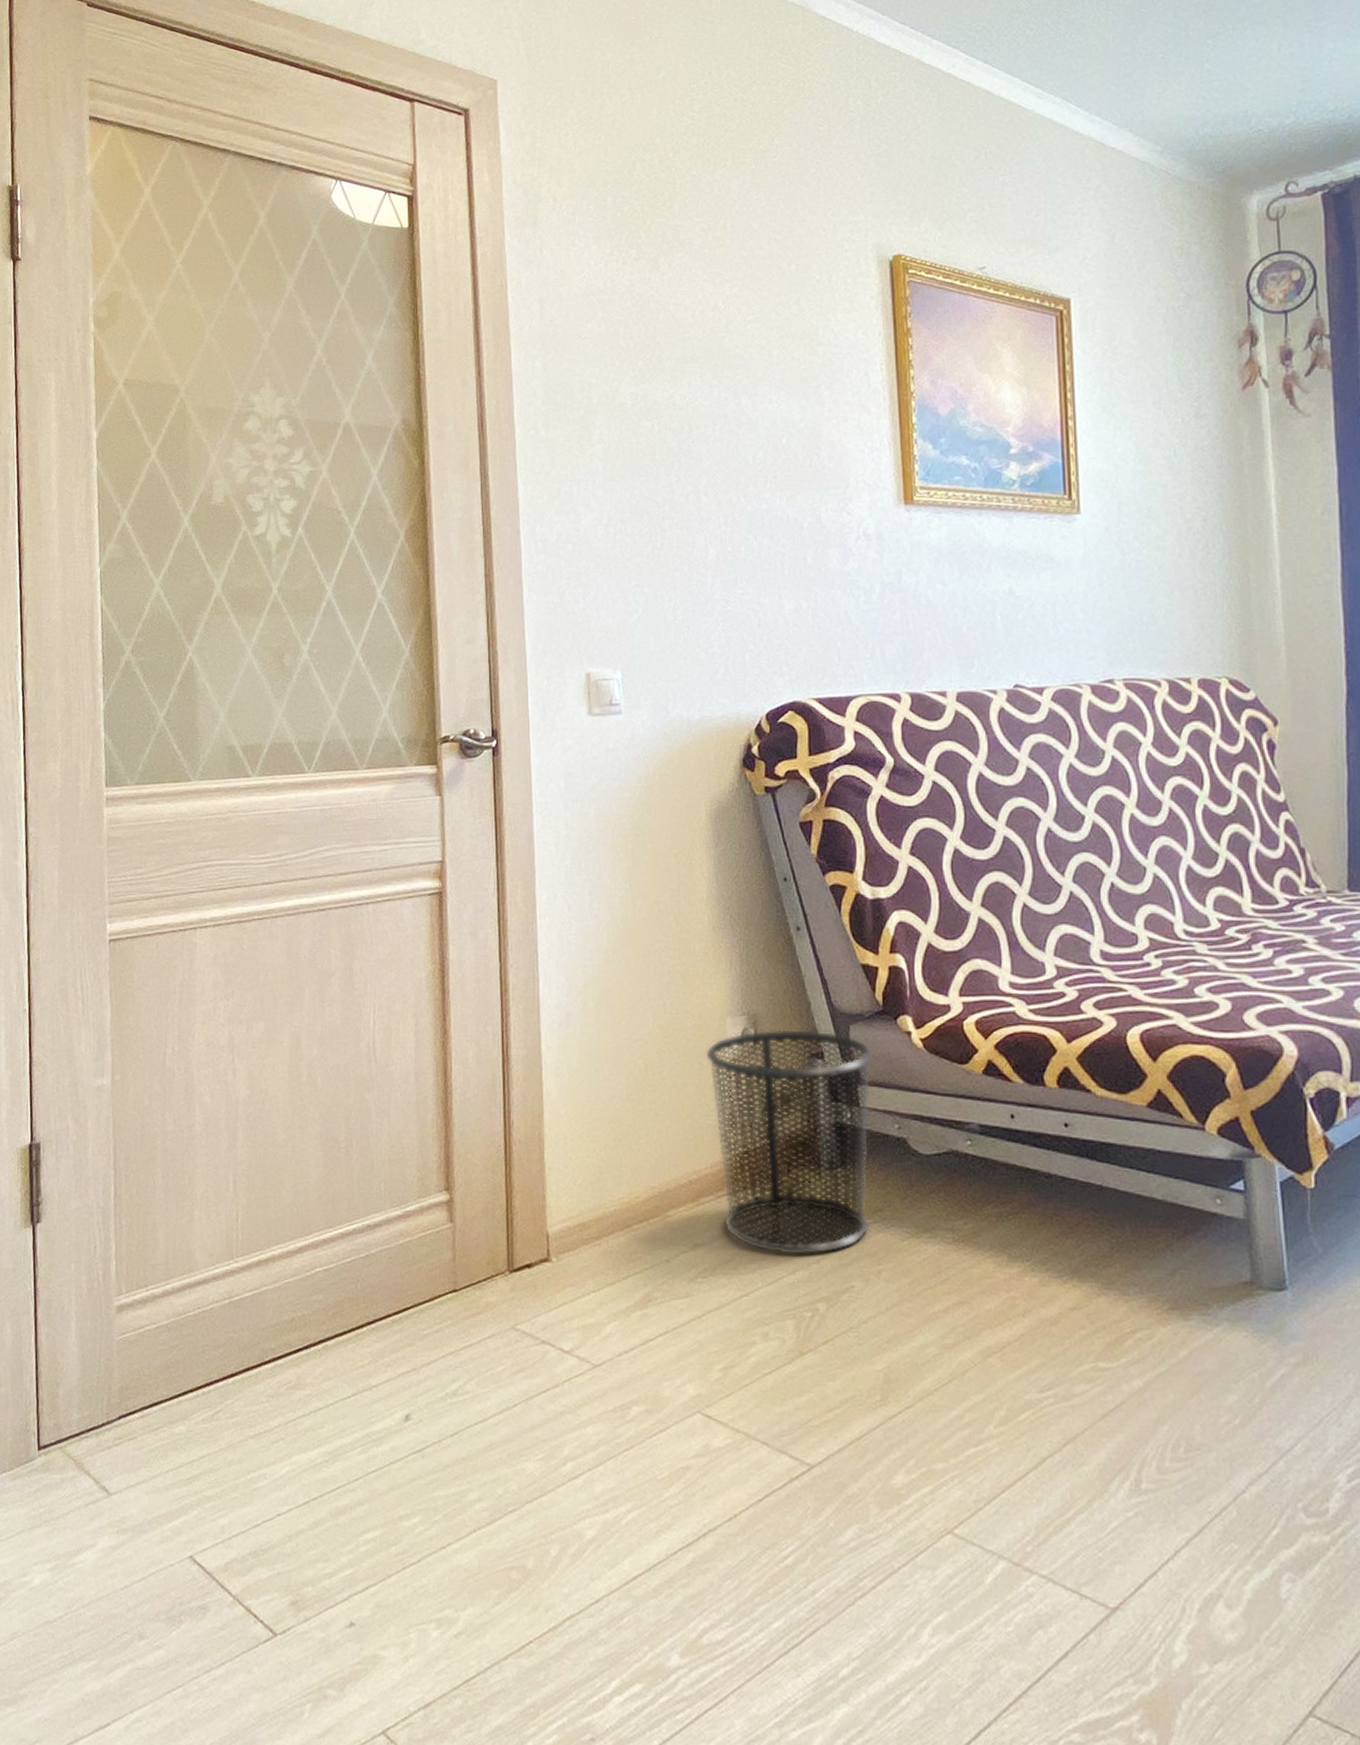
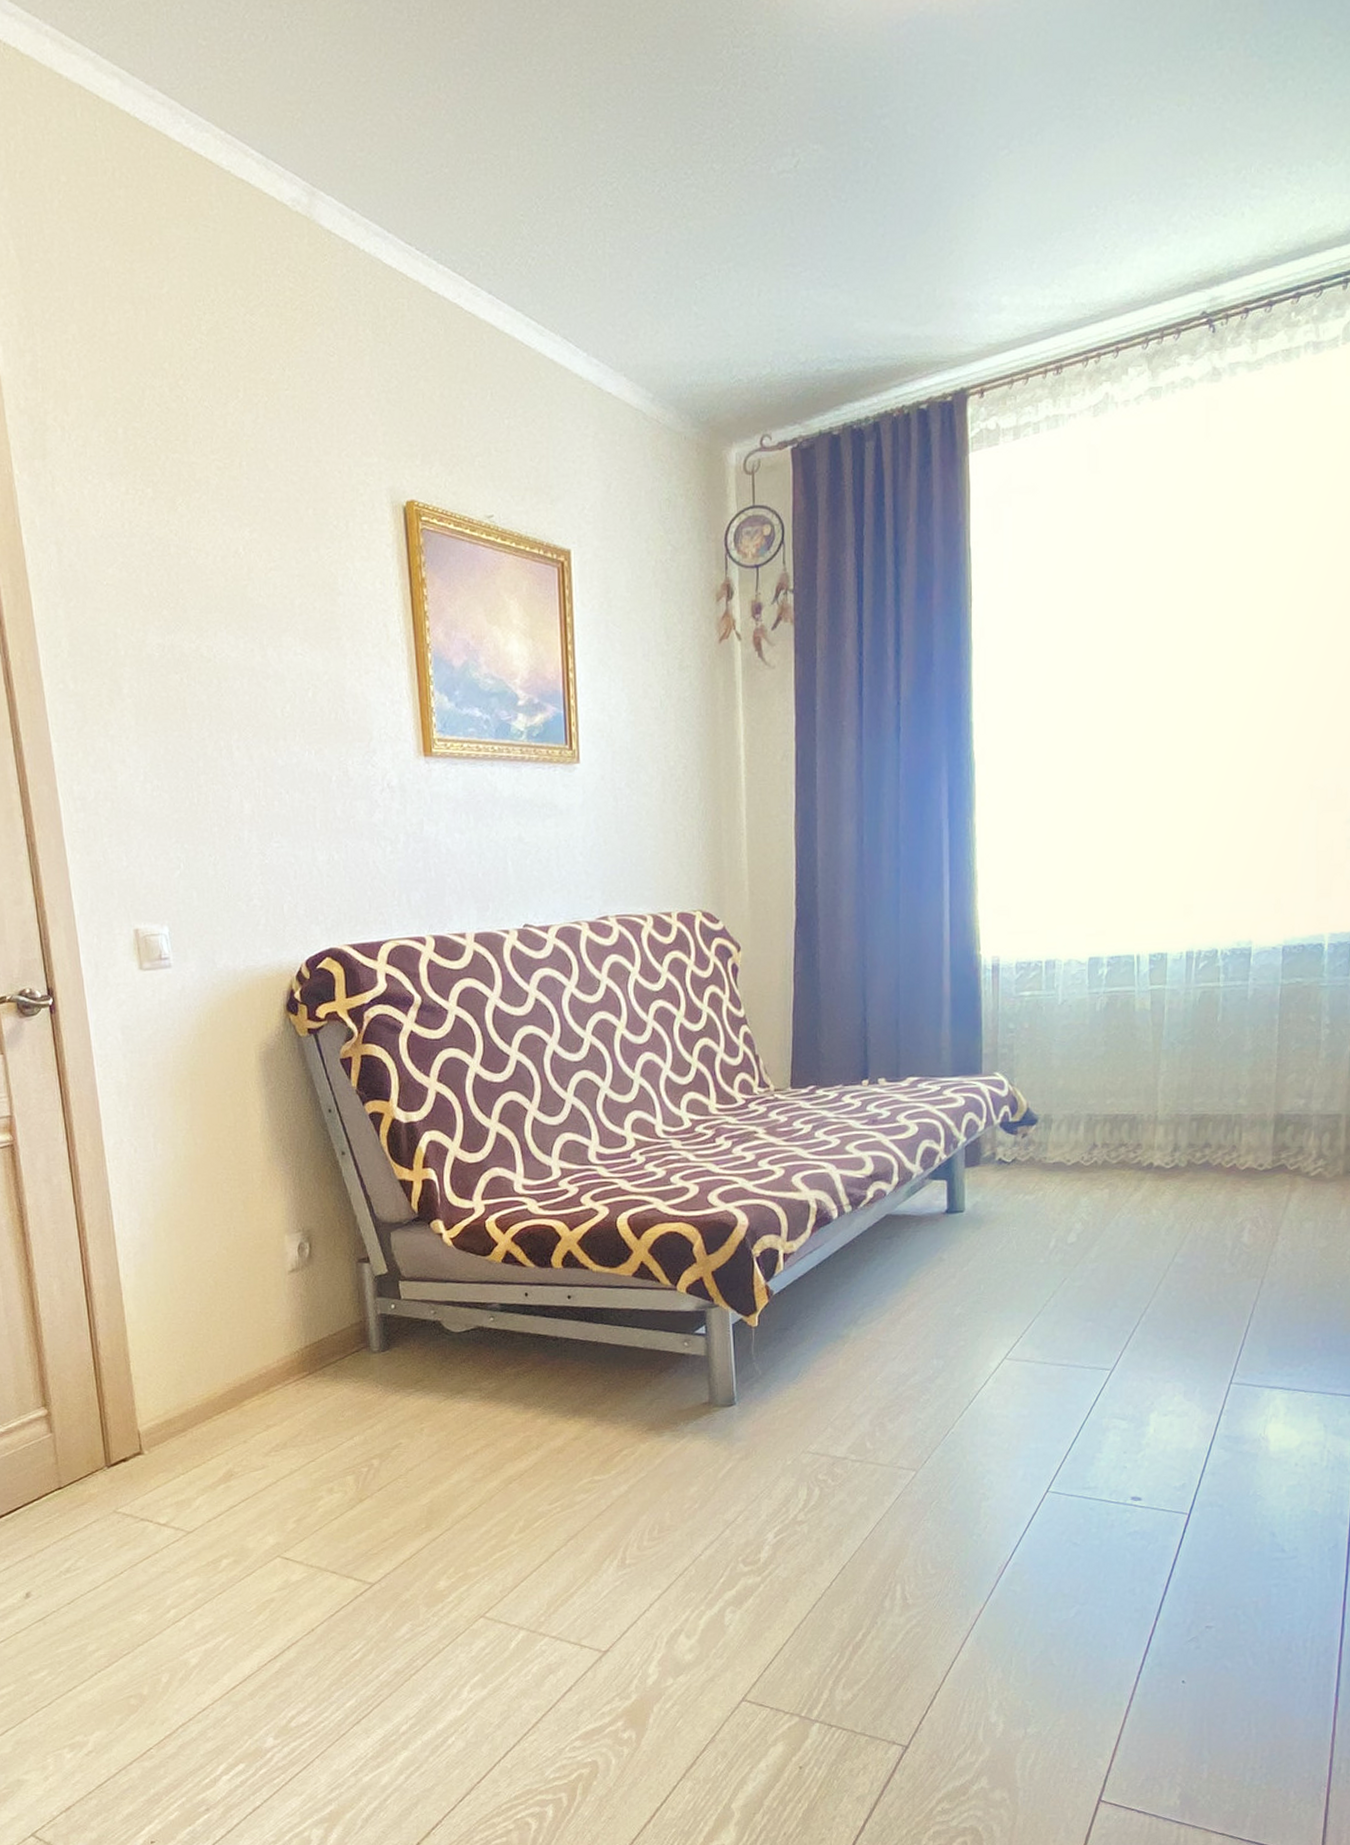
waste bin: present [706,1029,874,1255] -> none [267,1239,413,1425]

